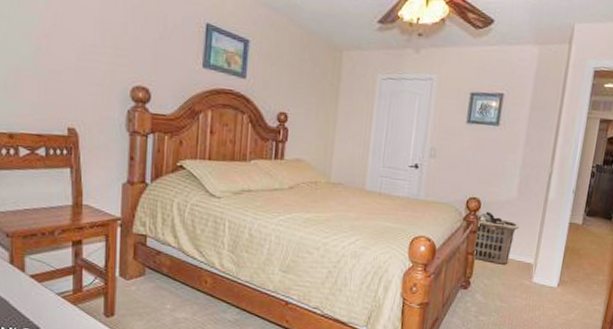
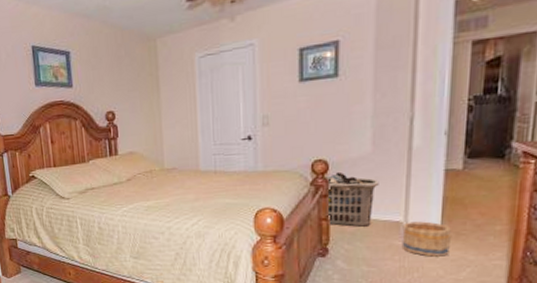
basket: none [529,265,568,299] -> present [401,221,451,257]

